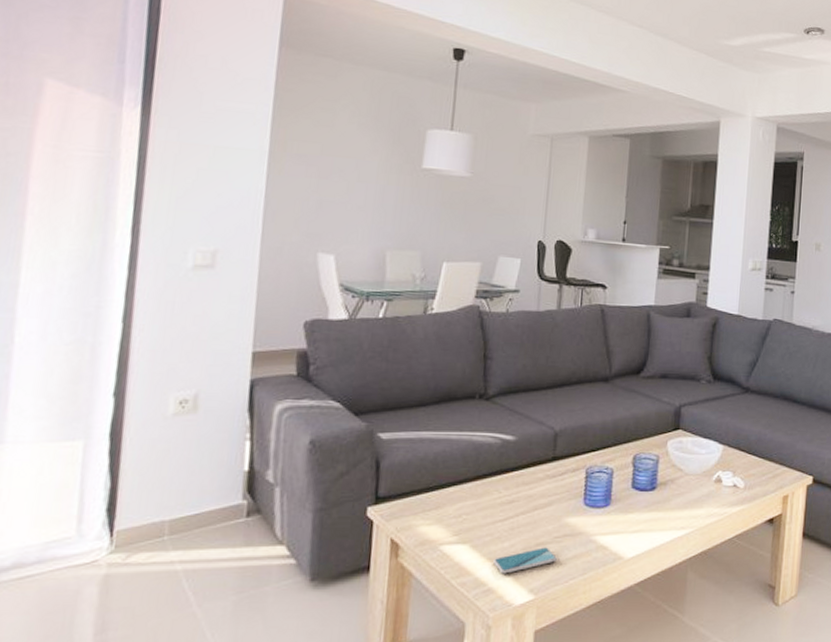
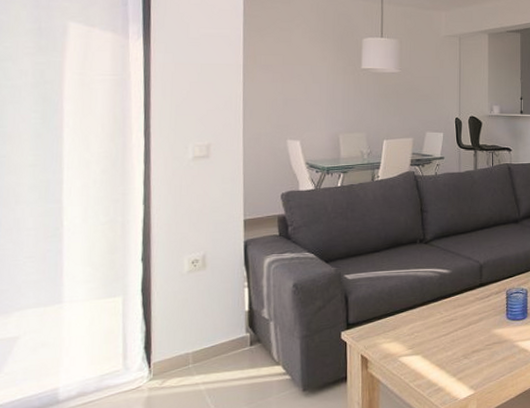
smartphone: present [493,547,557,574] -> none [441,353,489,376]

